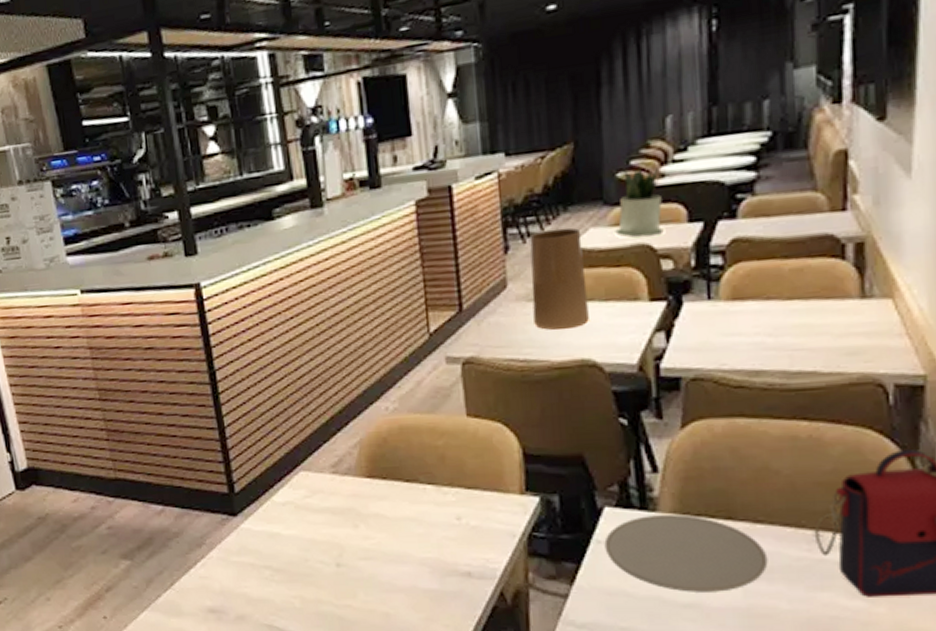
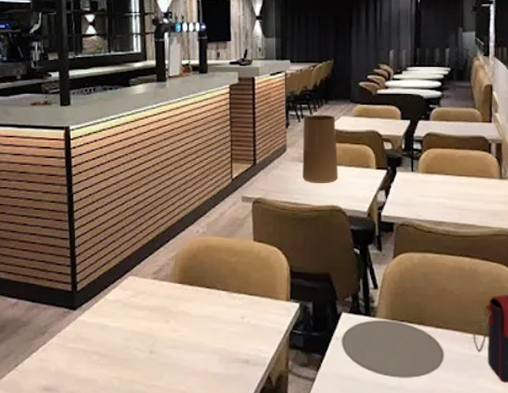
planter: present [615,168,664,239] -> none [357,81,386,127]

